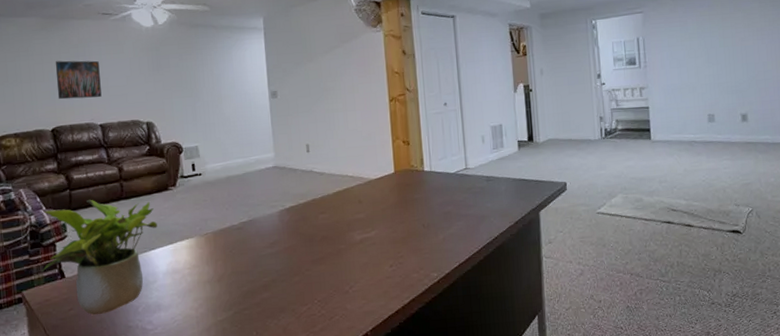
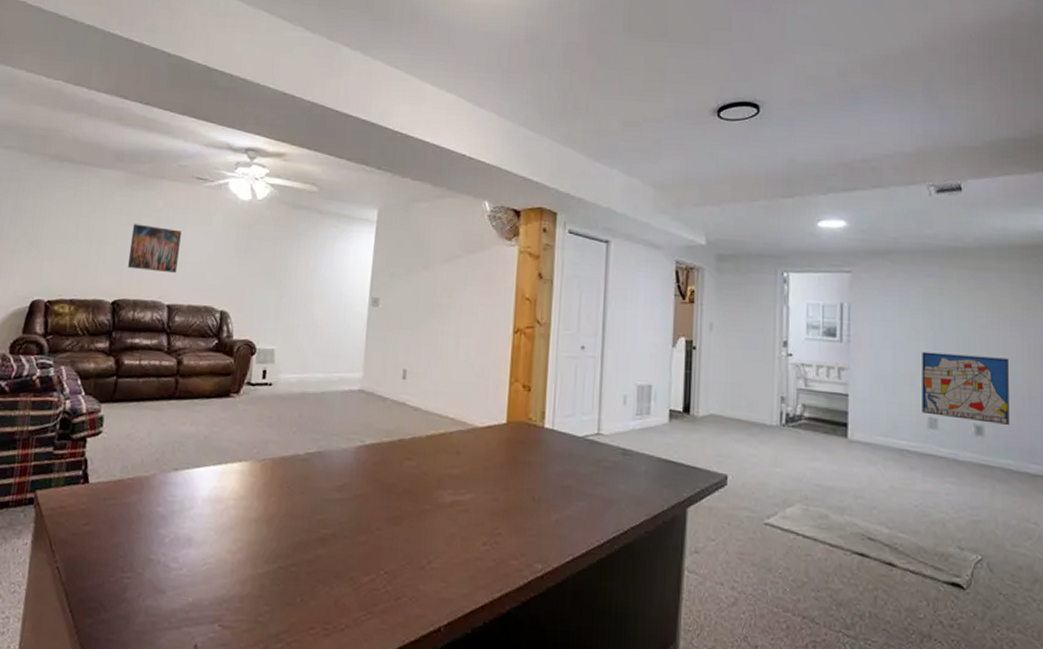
potted plant: present [41,199,157,315] -> none [63,392,209,537]
wall art: none [699,61,765,112] -> present [922,351,1009,425]

